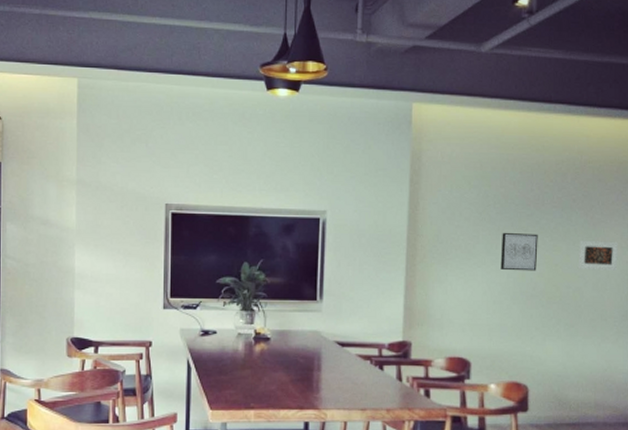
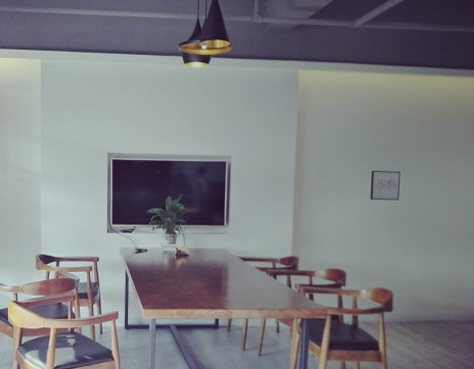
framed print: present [577,239,619,271] -> none [433,175,468,199]

